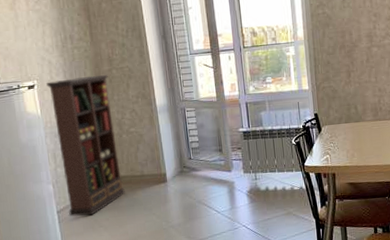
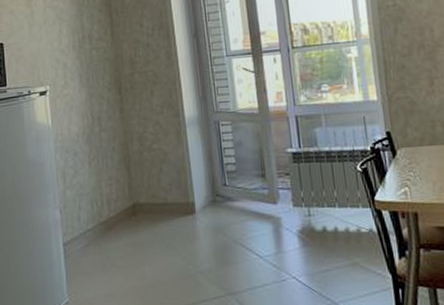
bookcase: present [46,74,126,217] -> none [60,79,145,252]

